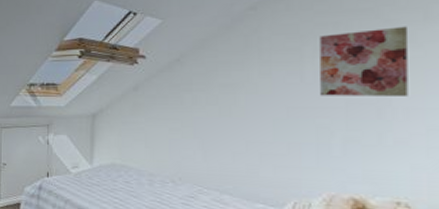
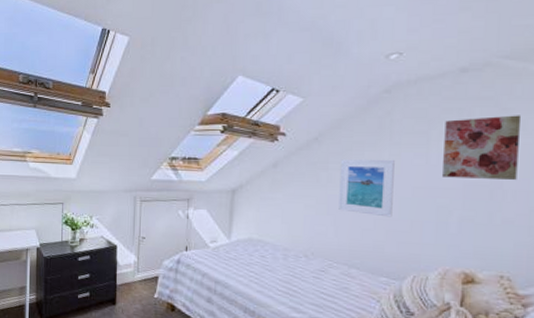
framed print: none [205,78,266,140] -> present [339,159,395,217]

